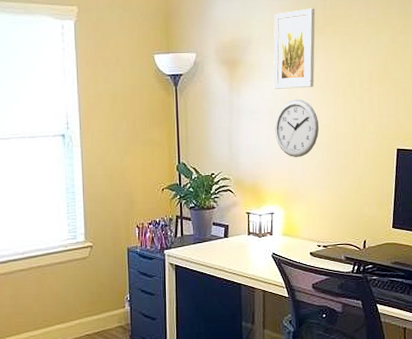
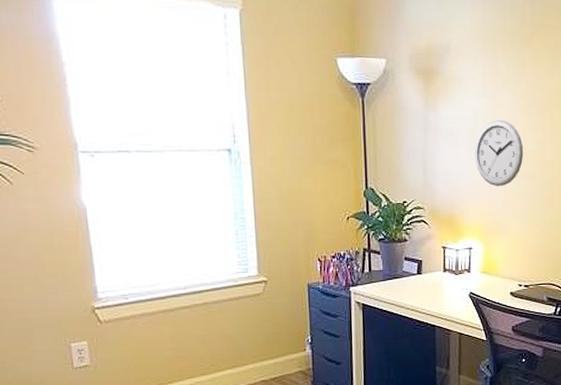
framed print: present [273,8,316,89] -> none [474,13,523,107]

